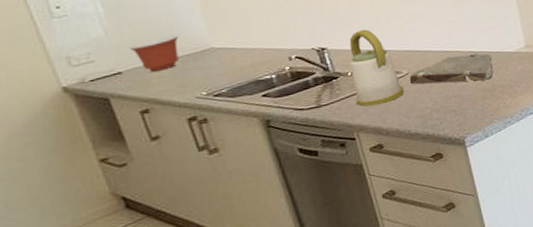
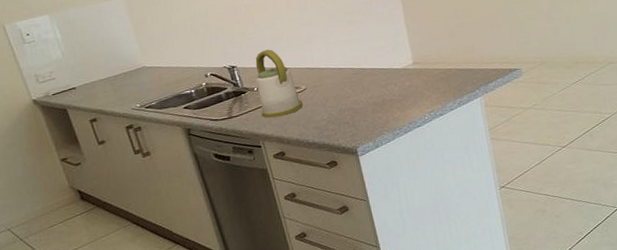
mixing bowl: present [129,35,179,72] -> none [80,56,118,87]
cutting board: present [409,51,494,84] -> none [307,68,383,99]

